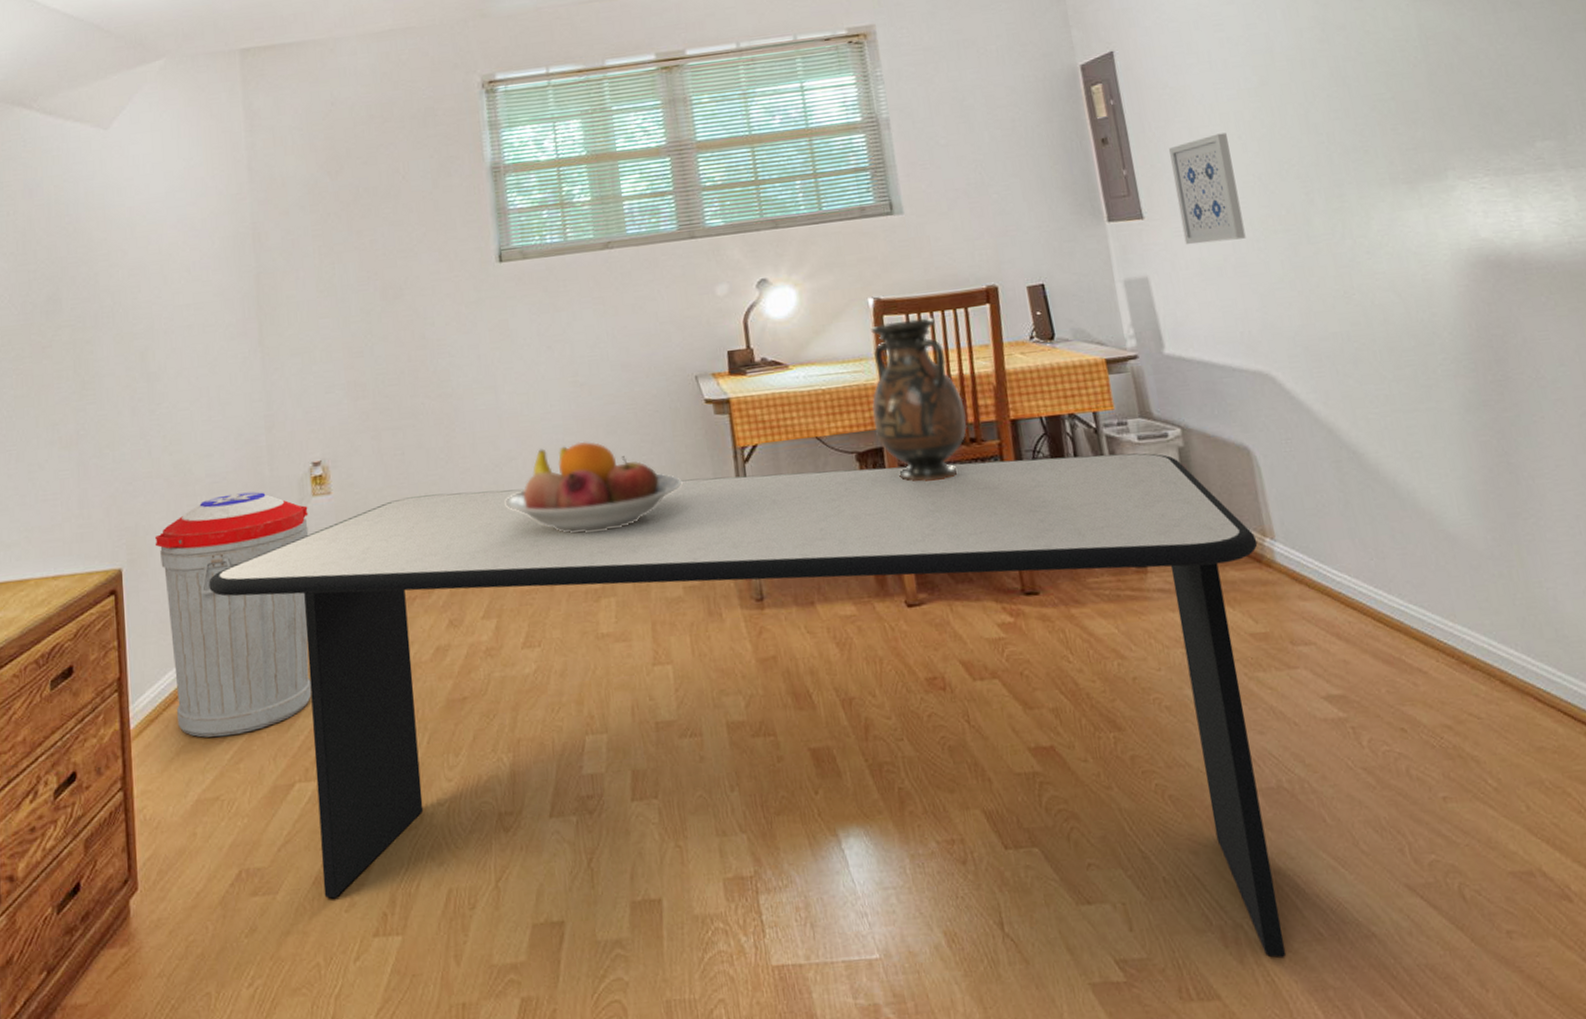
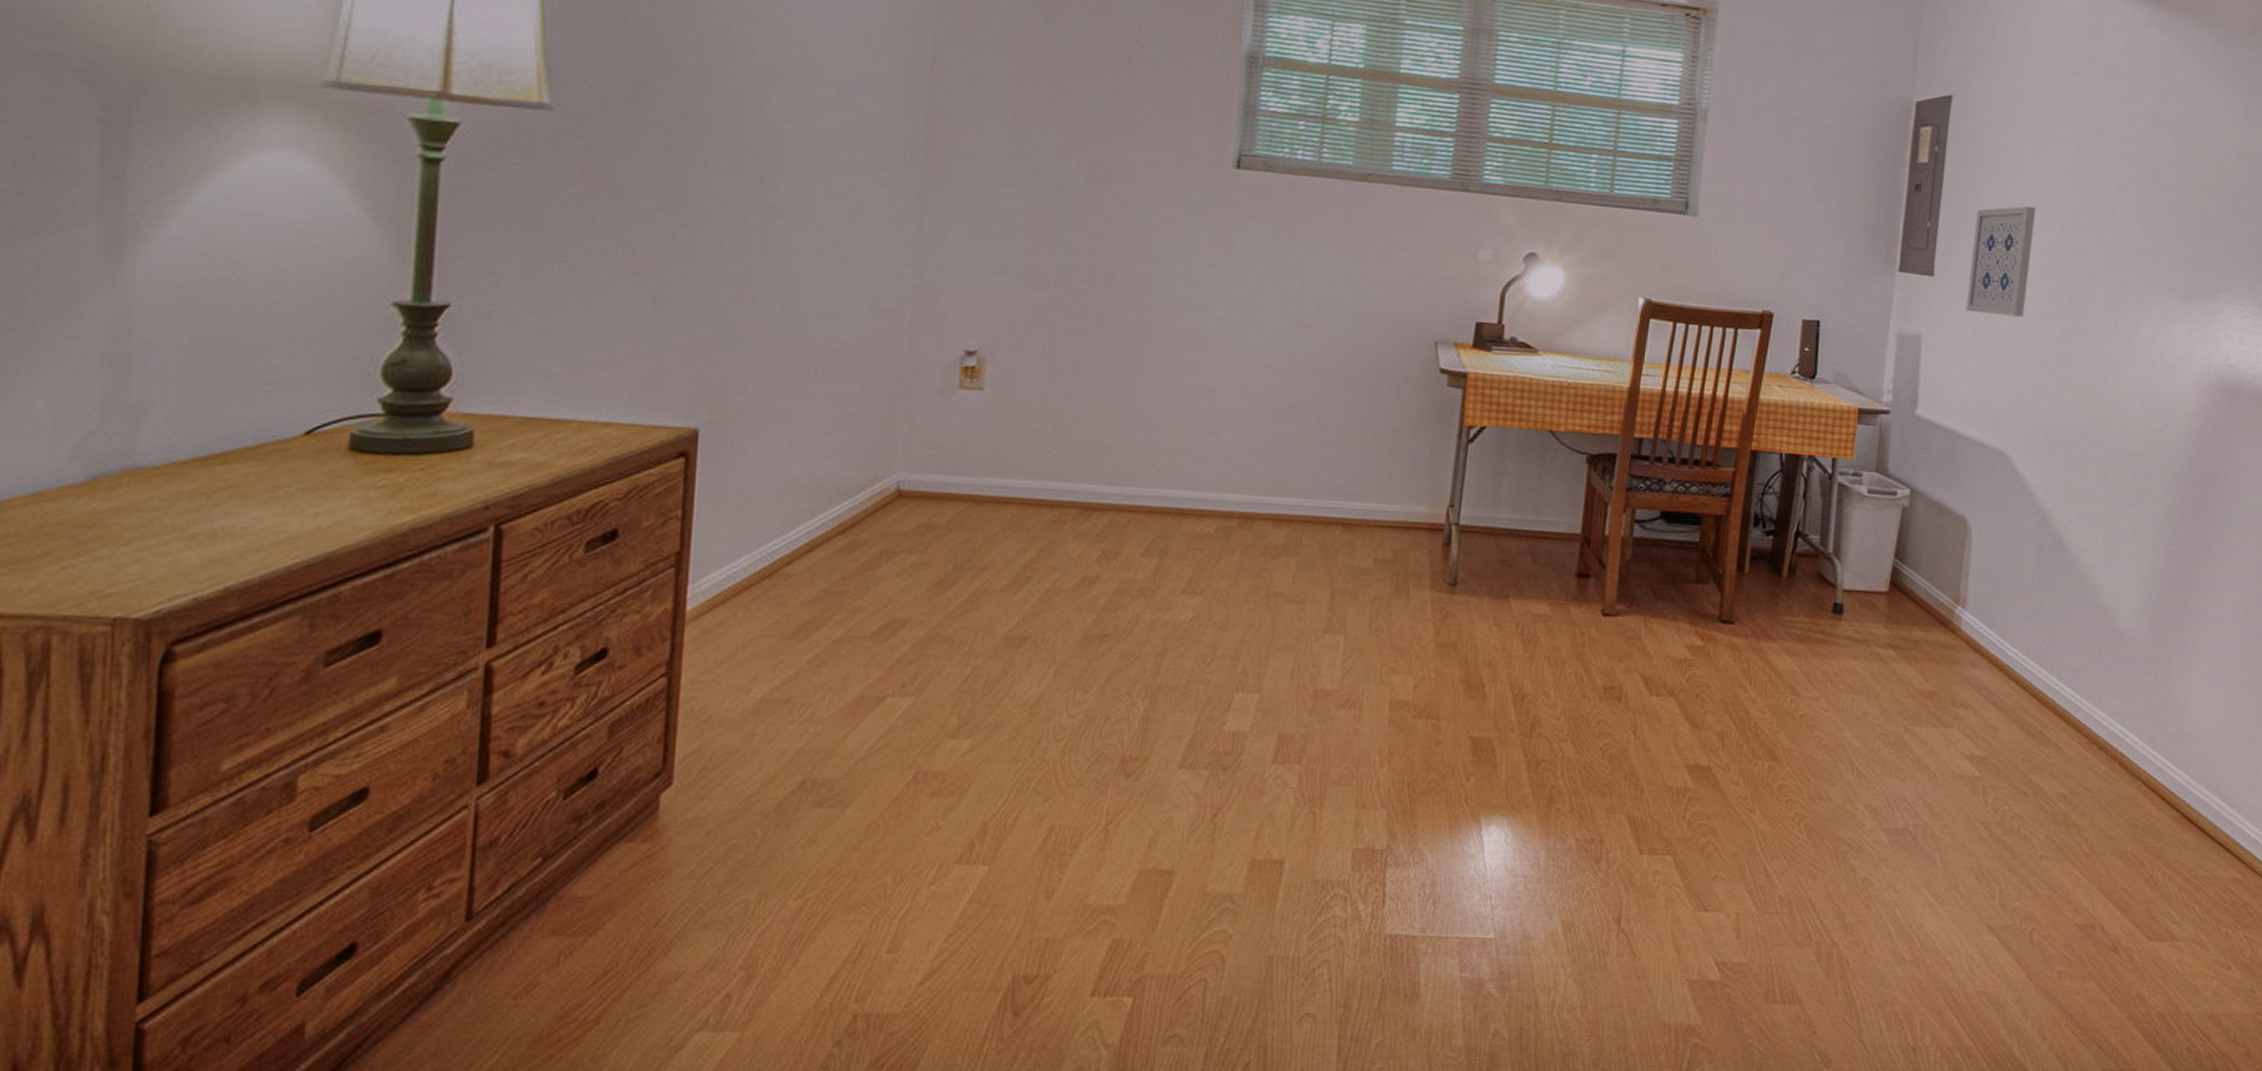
trash can: present [155,491,312,738] -> none [746,367,952,636]
dining table: present [208,453,1287,958] -> none [811,410,1950,974]
fruit bowl: present [506,441,681,533] -> none [1192,386,1395,487]
vase: present [871,317,968,482] -> none [1613,327,1710,497]

